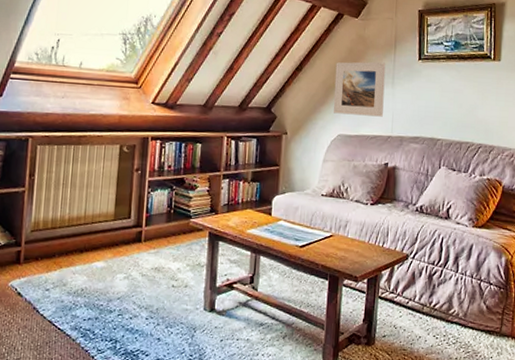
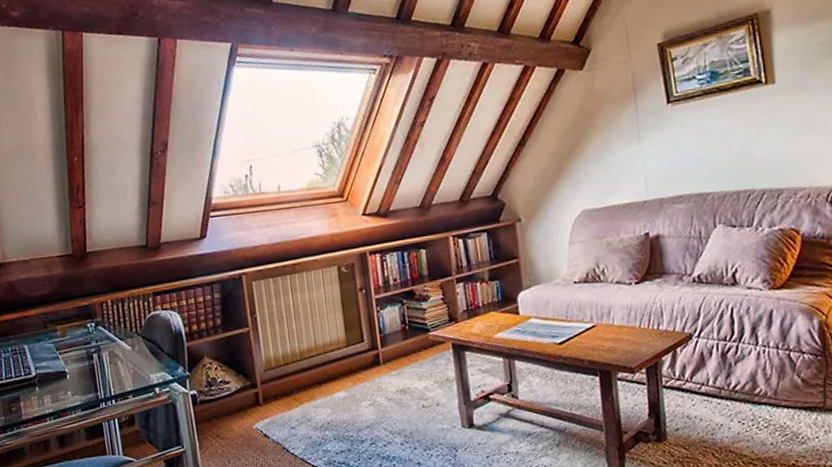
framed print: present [333,61,386,117] -> none [564,115,633,187]

